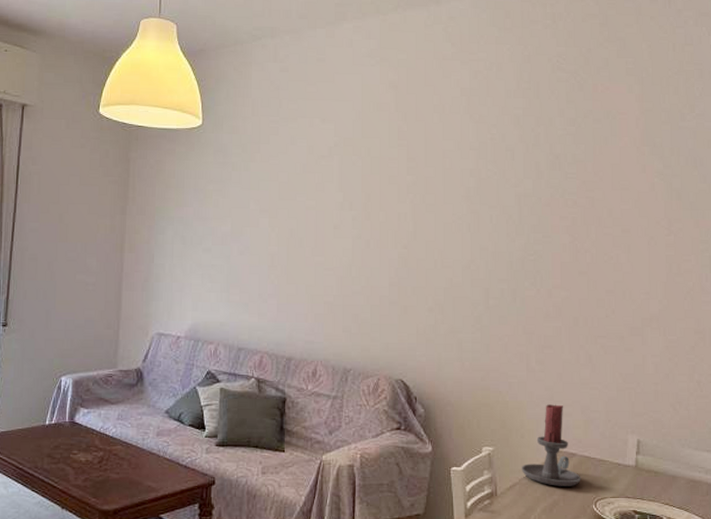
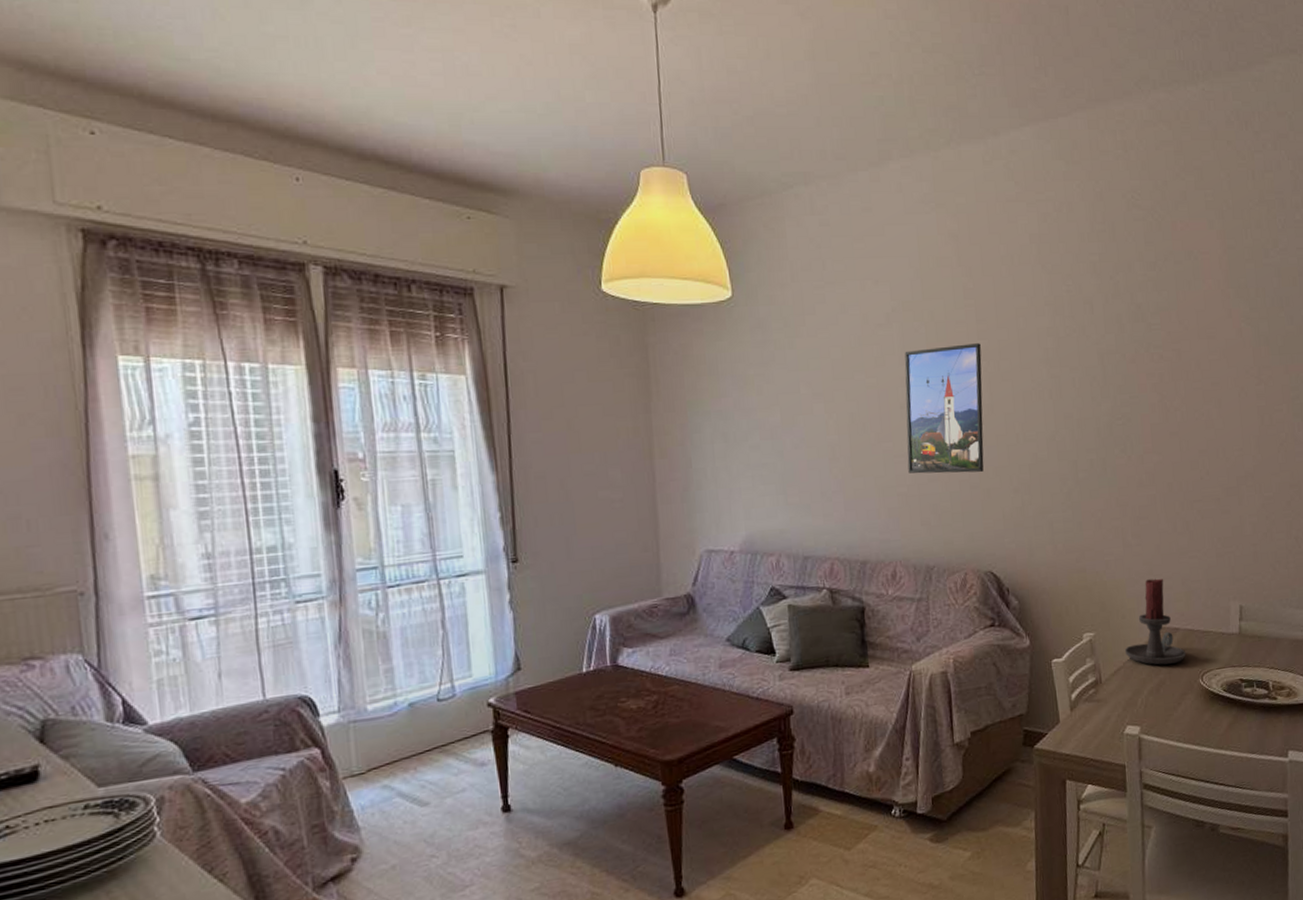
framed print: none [336,178,409,290] -> present [904,343,984,474]

